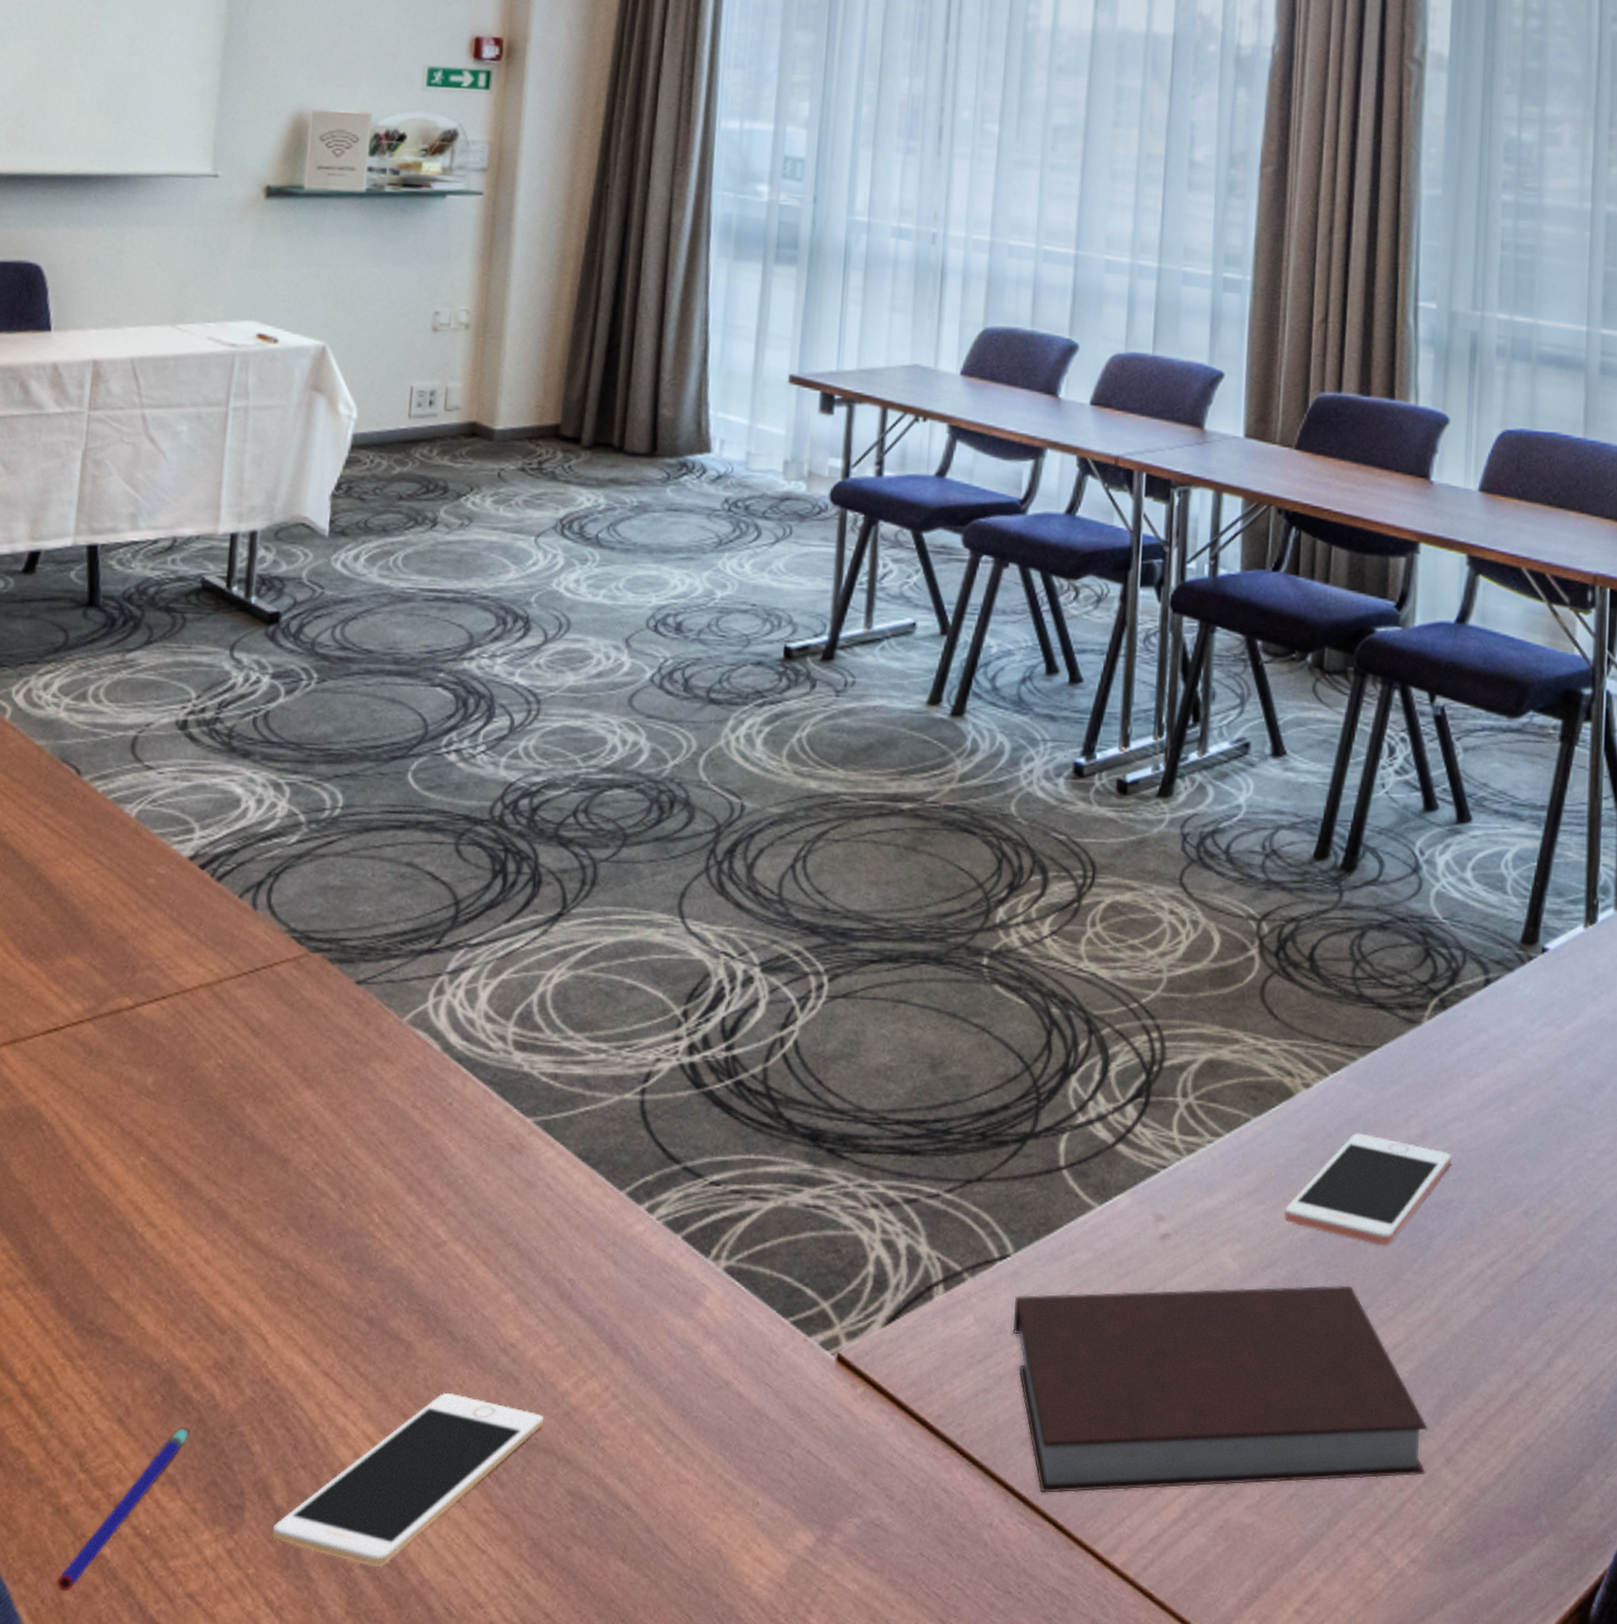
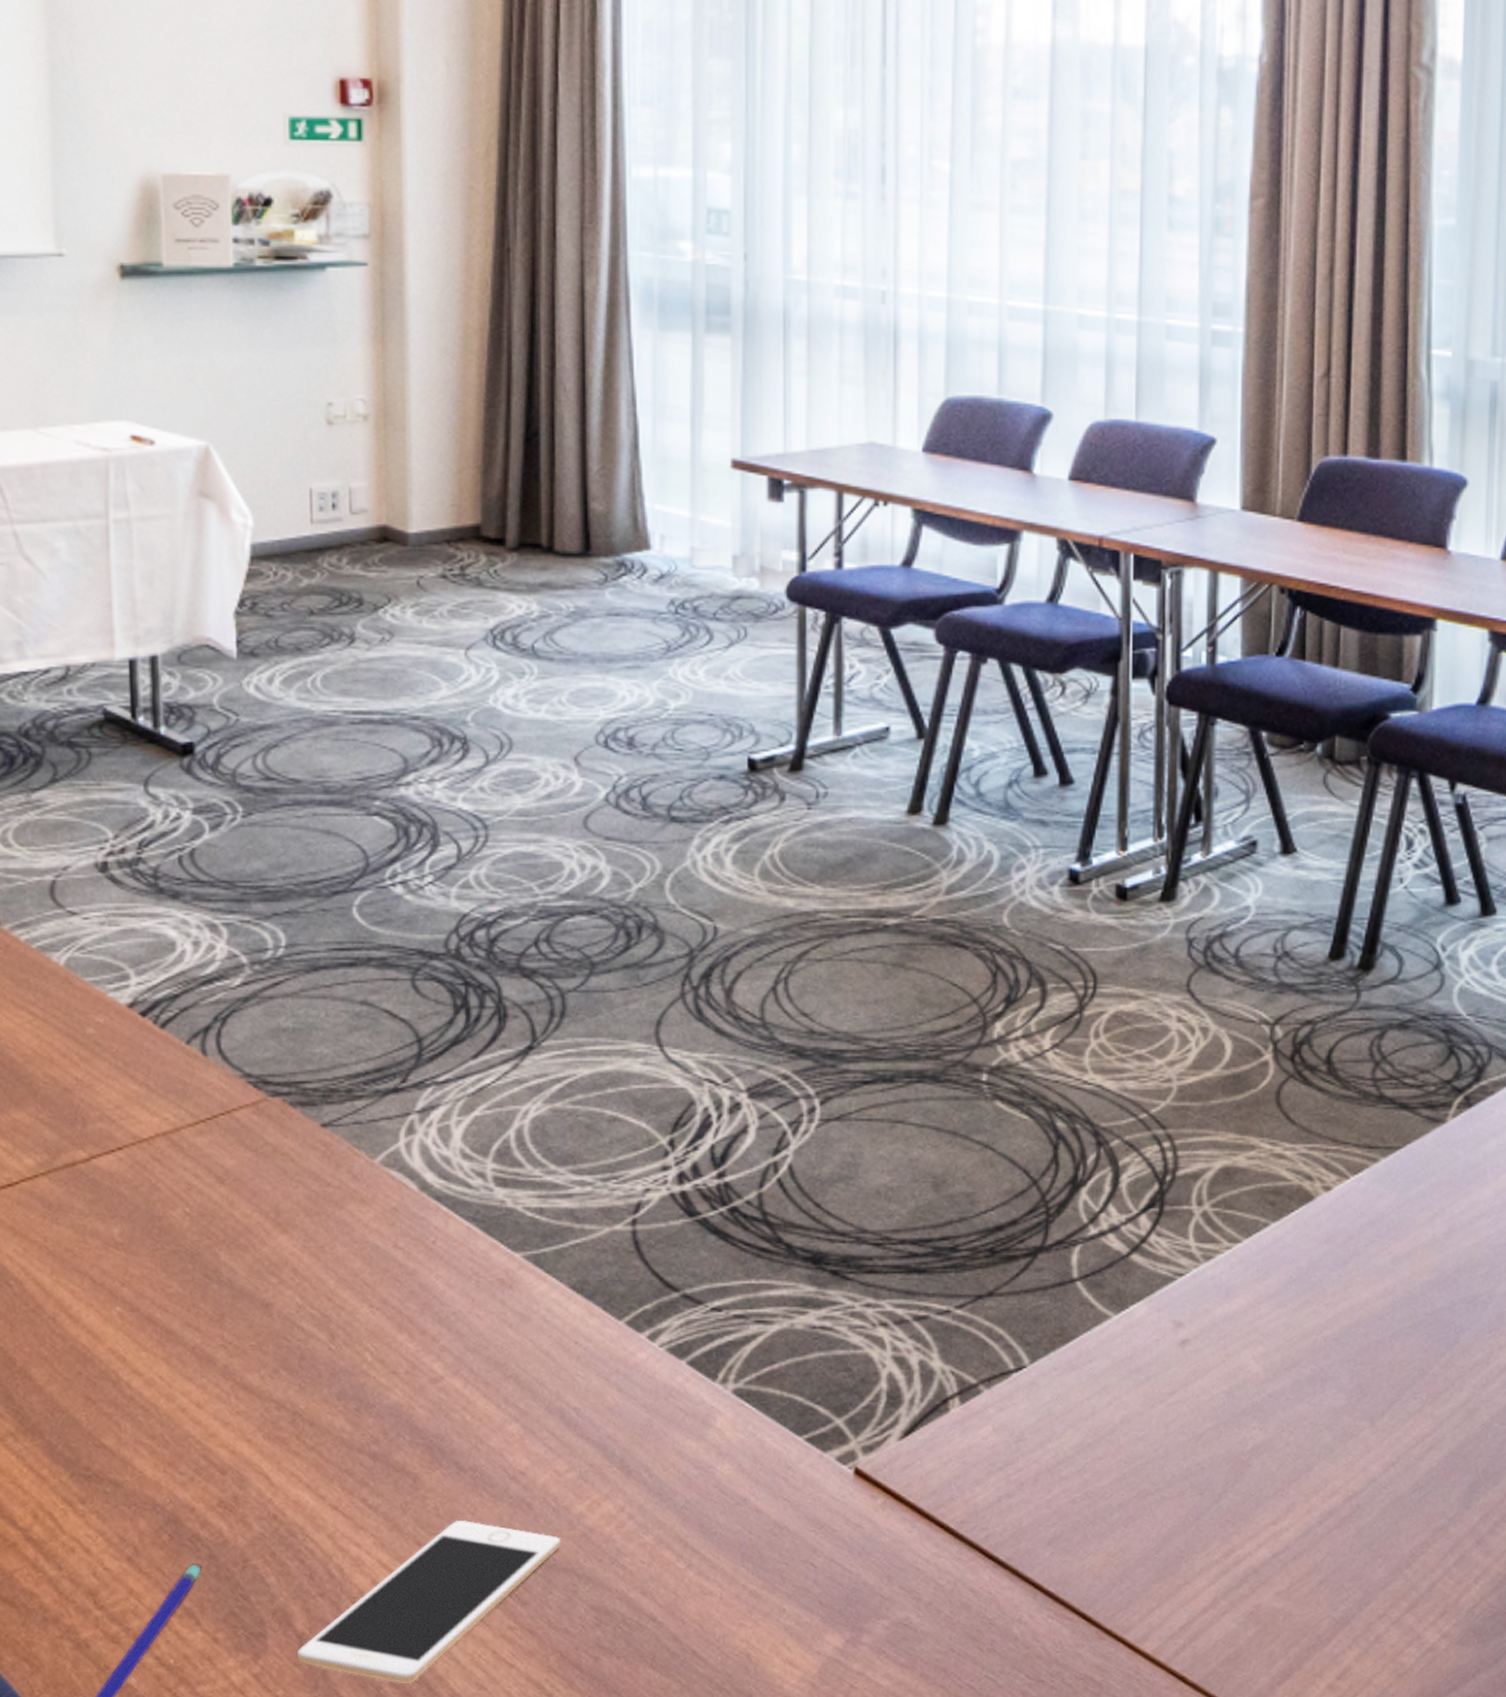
notebook: present [1012,1285,1428,1494] -> none [1032,1381,1458,1589]
cell phone: present [1284,1133,1452,1246] -> none [1307,1233,1479,1342]

